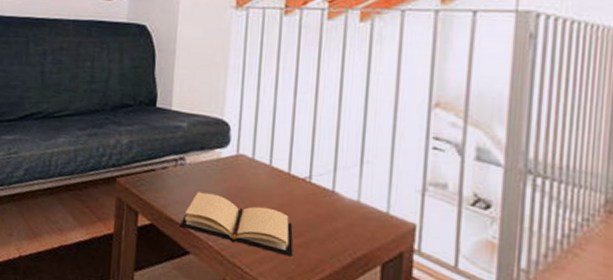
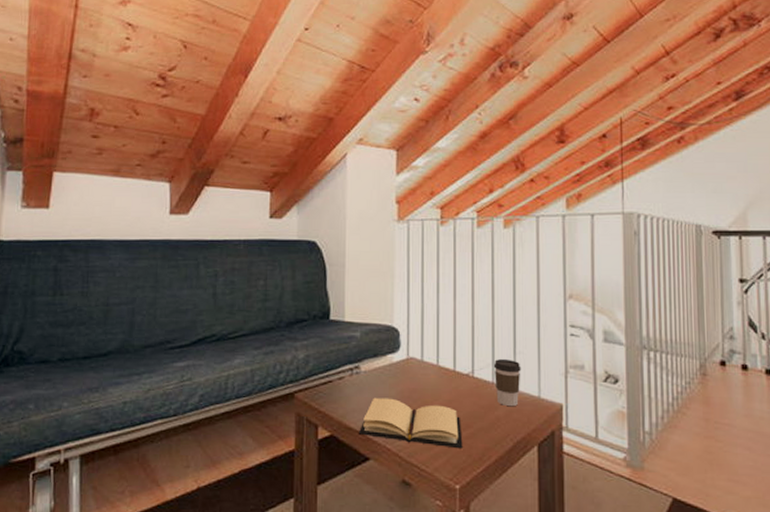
coffee cup: none [335,166,369,220] -> present [493,359,521,407]

